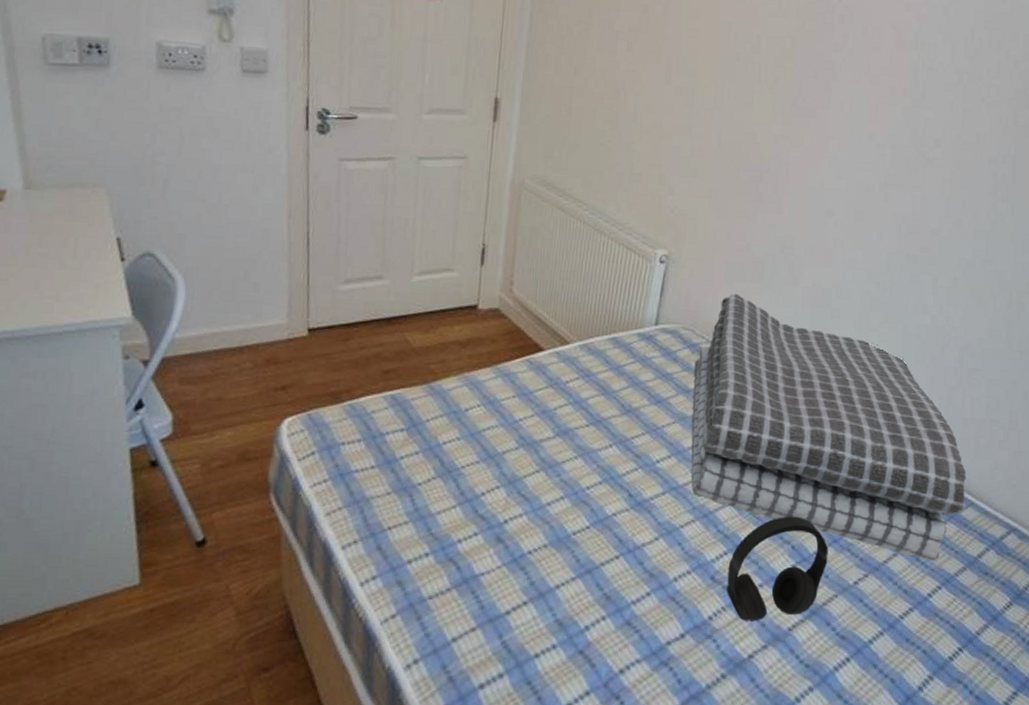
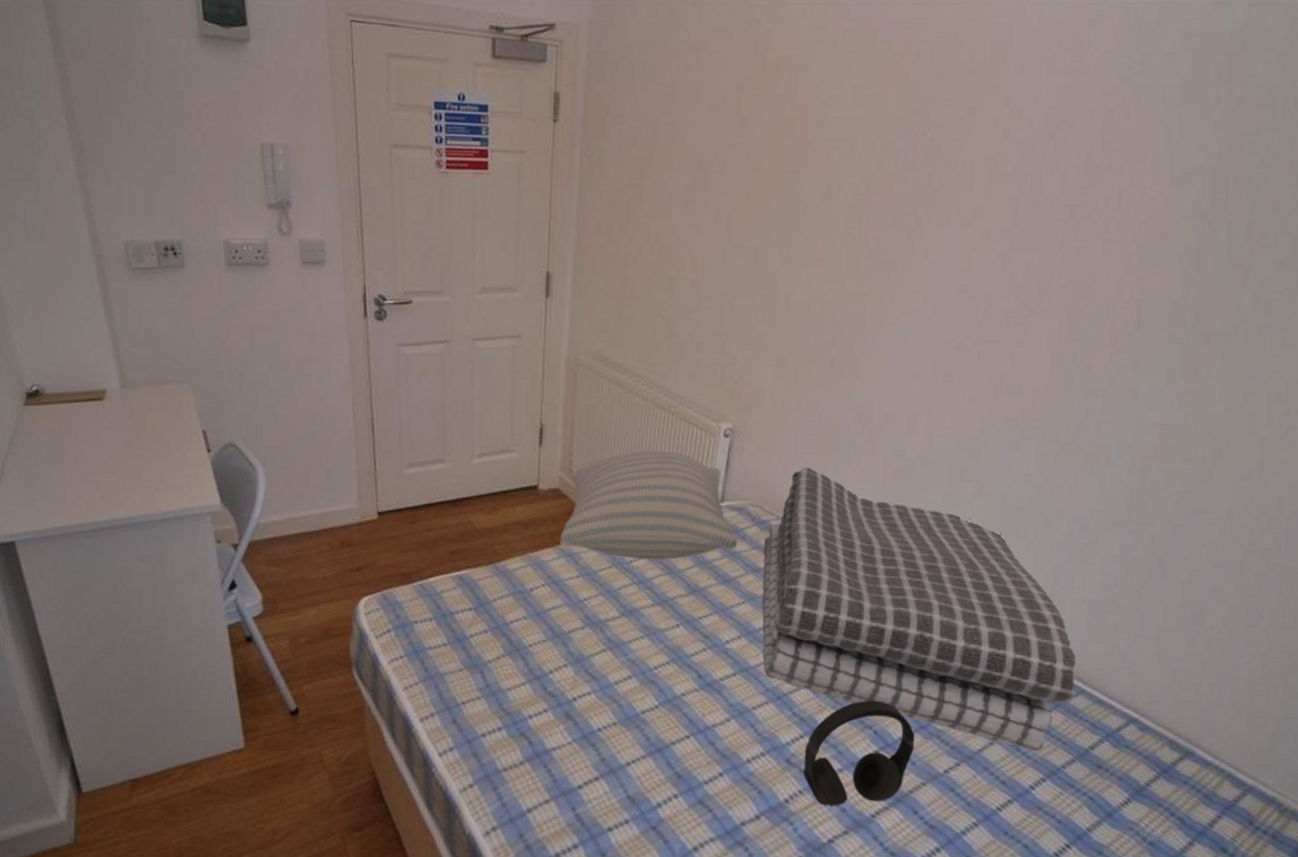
pillow: none [496,274,671,381] -> present [559,450,738,560]

